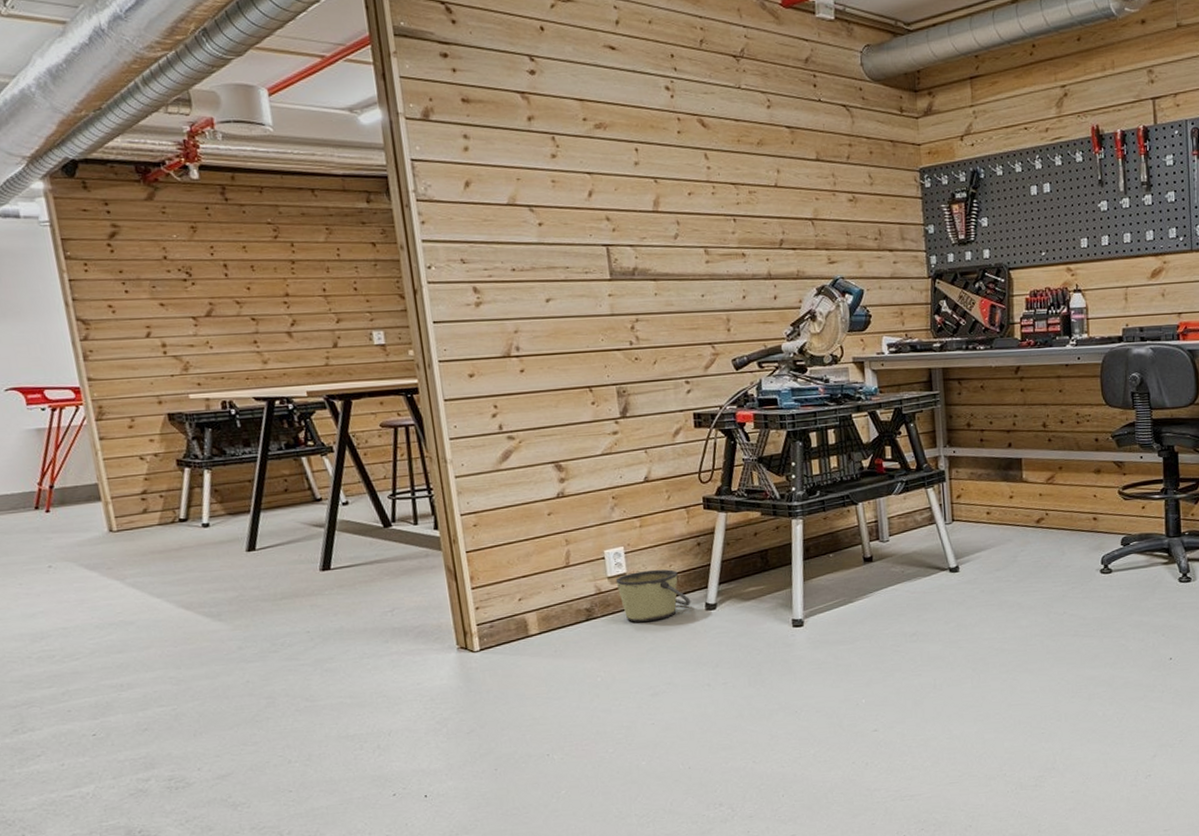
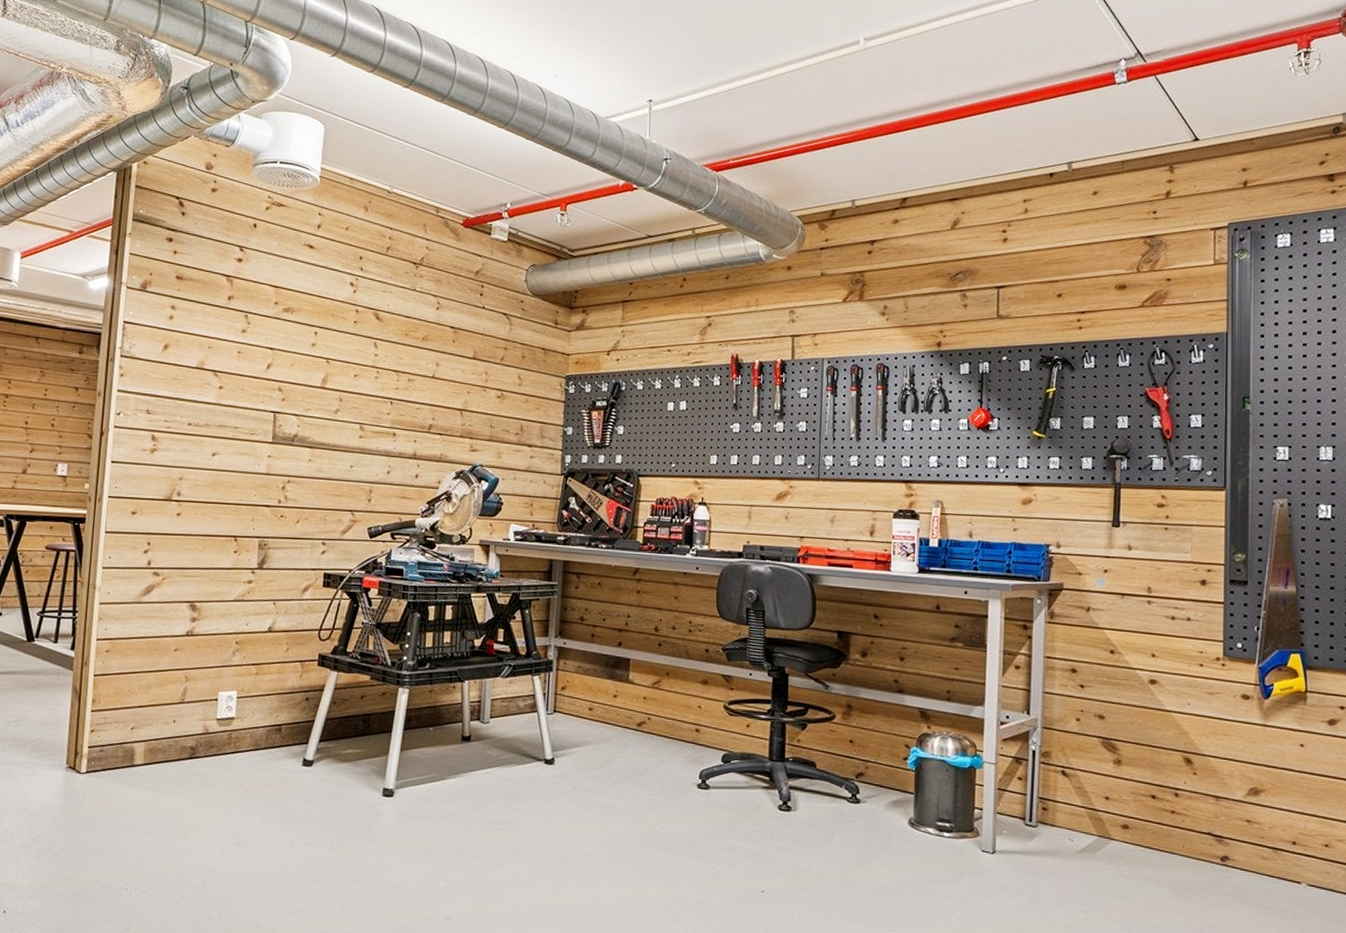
bucket: present [615,569,691,622] -> none [223,717,290,769]

